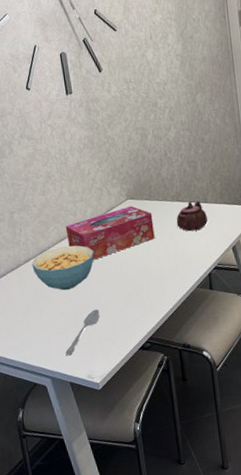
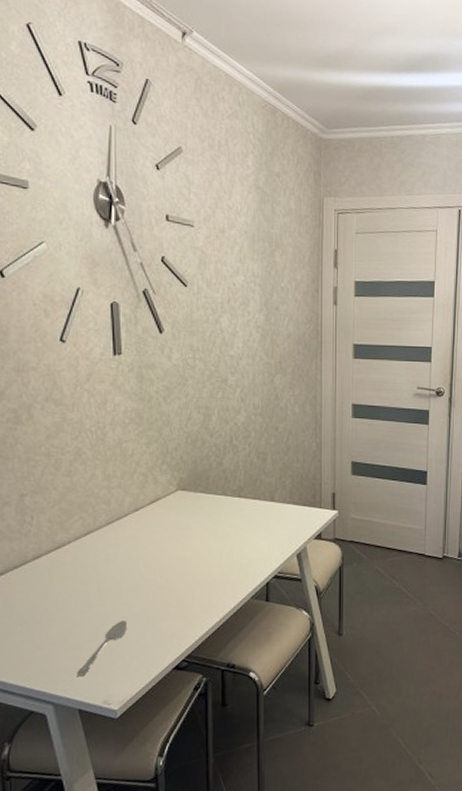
cereal bowl: present [32,245,95,291] -> none [43,541,129,597]
tissue box: present [65,205,155,260] -> none [94,498,207,561]
teapot: present [176,201,208,232] -> none [235,498,273,533]

